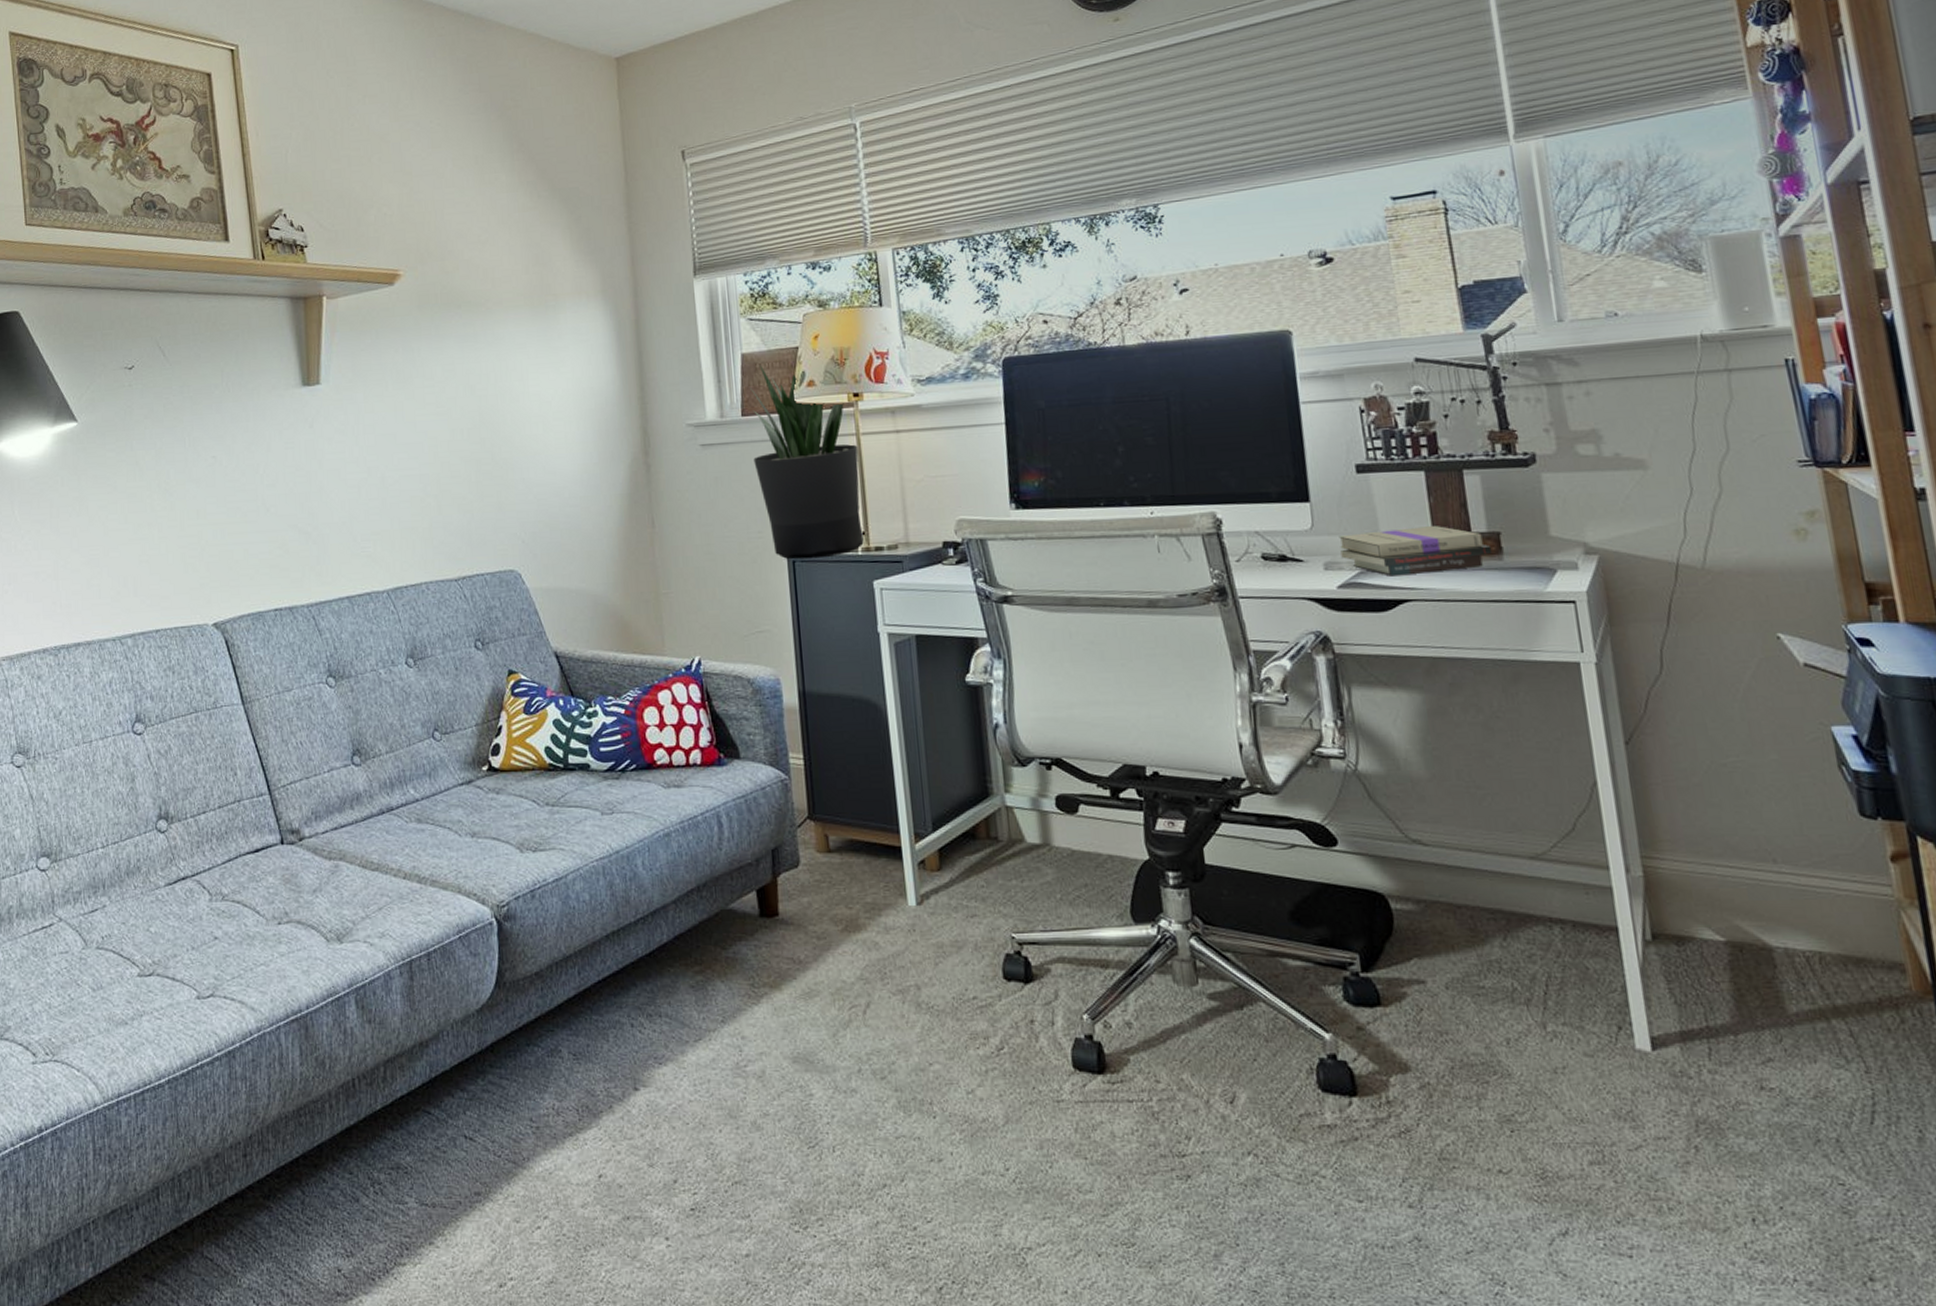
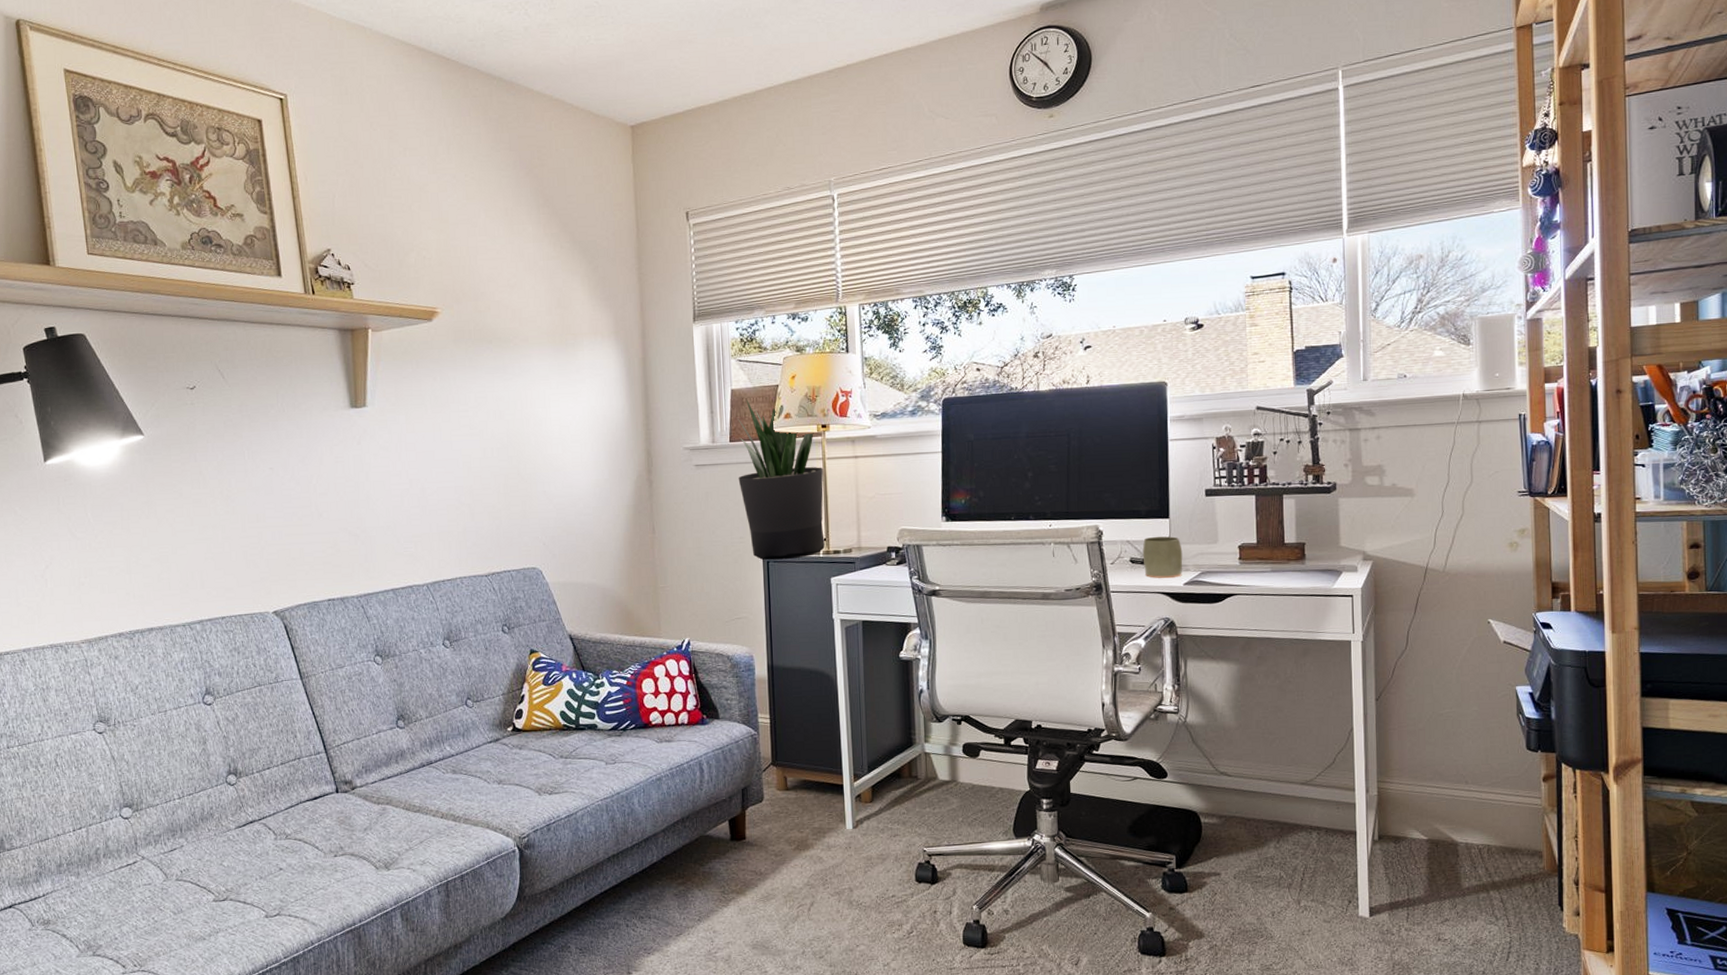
mug: none [1276,525,1334,580] -> present [1142,536,1183,578]
books: present [1339,526,1492,576] -> none [1188,538,1298,576]

